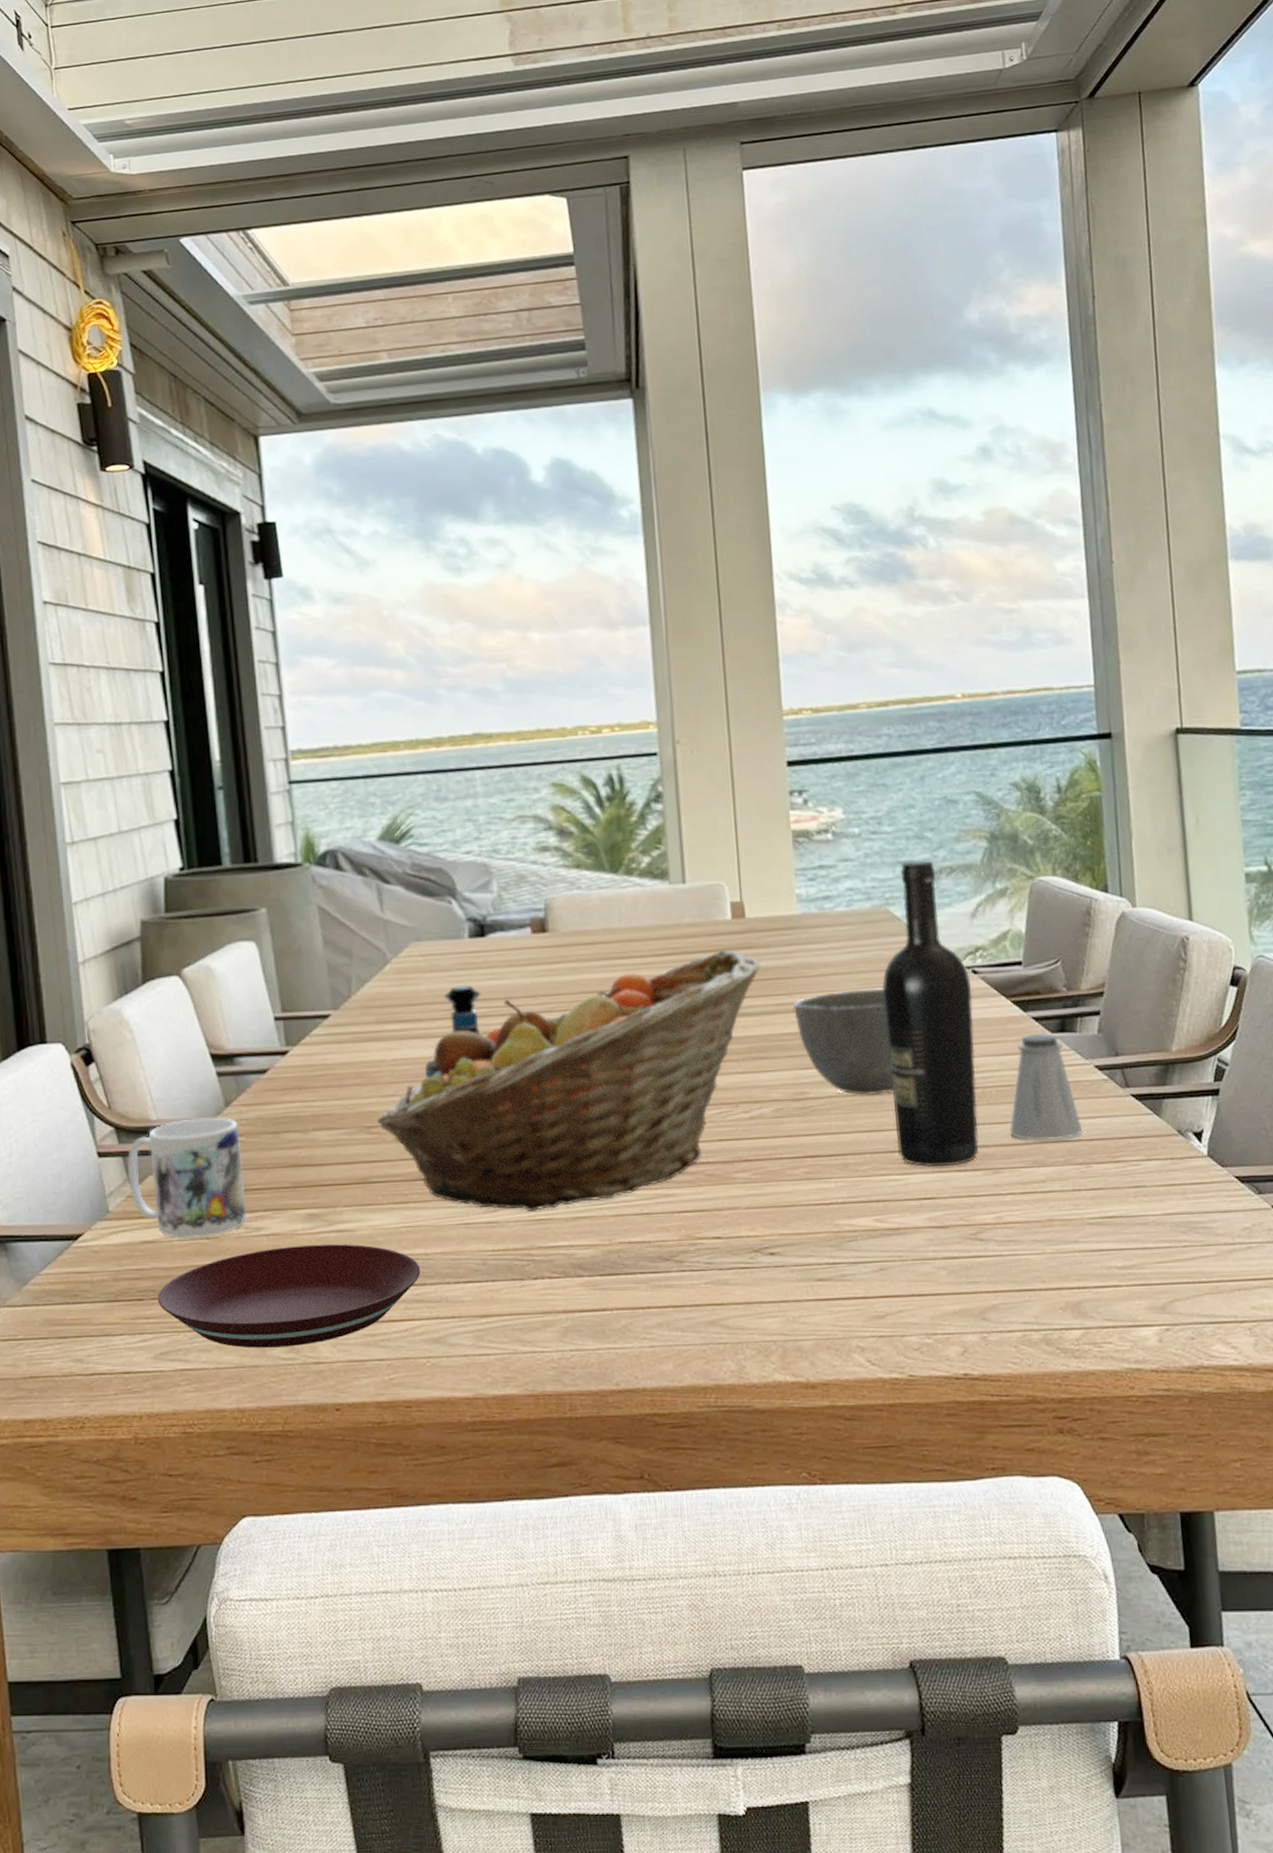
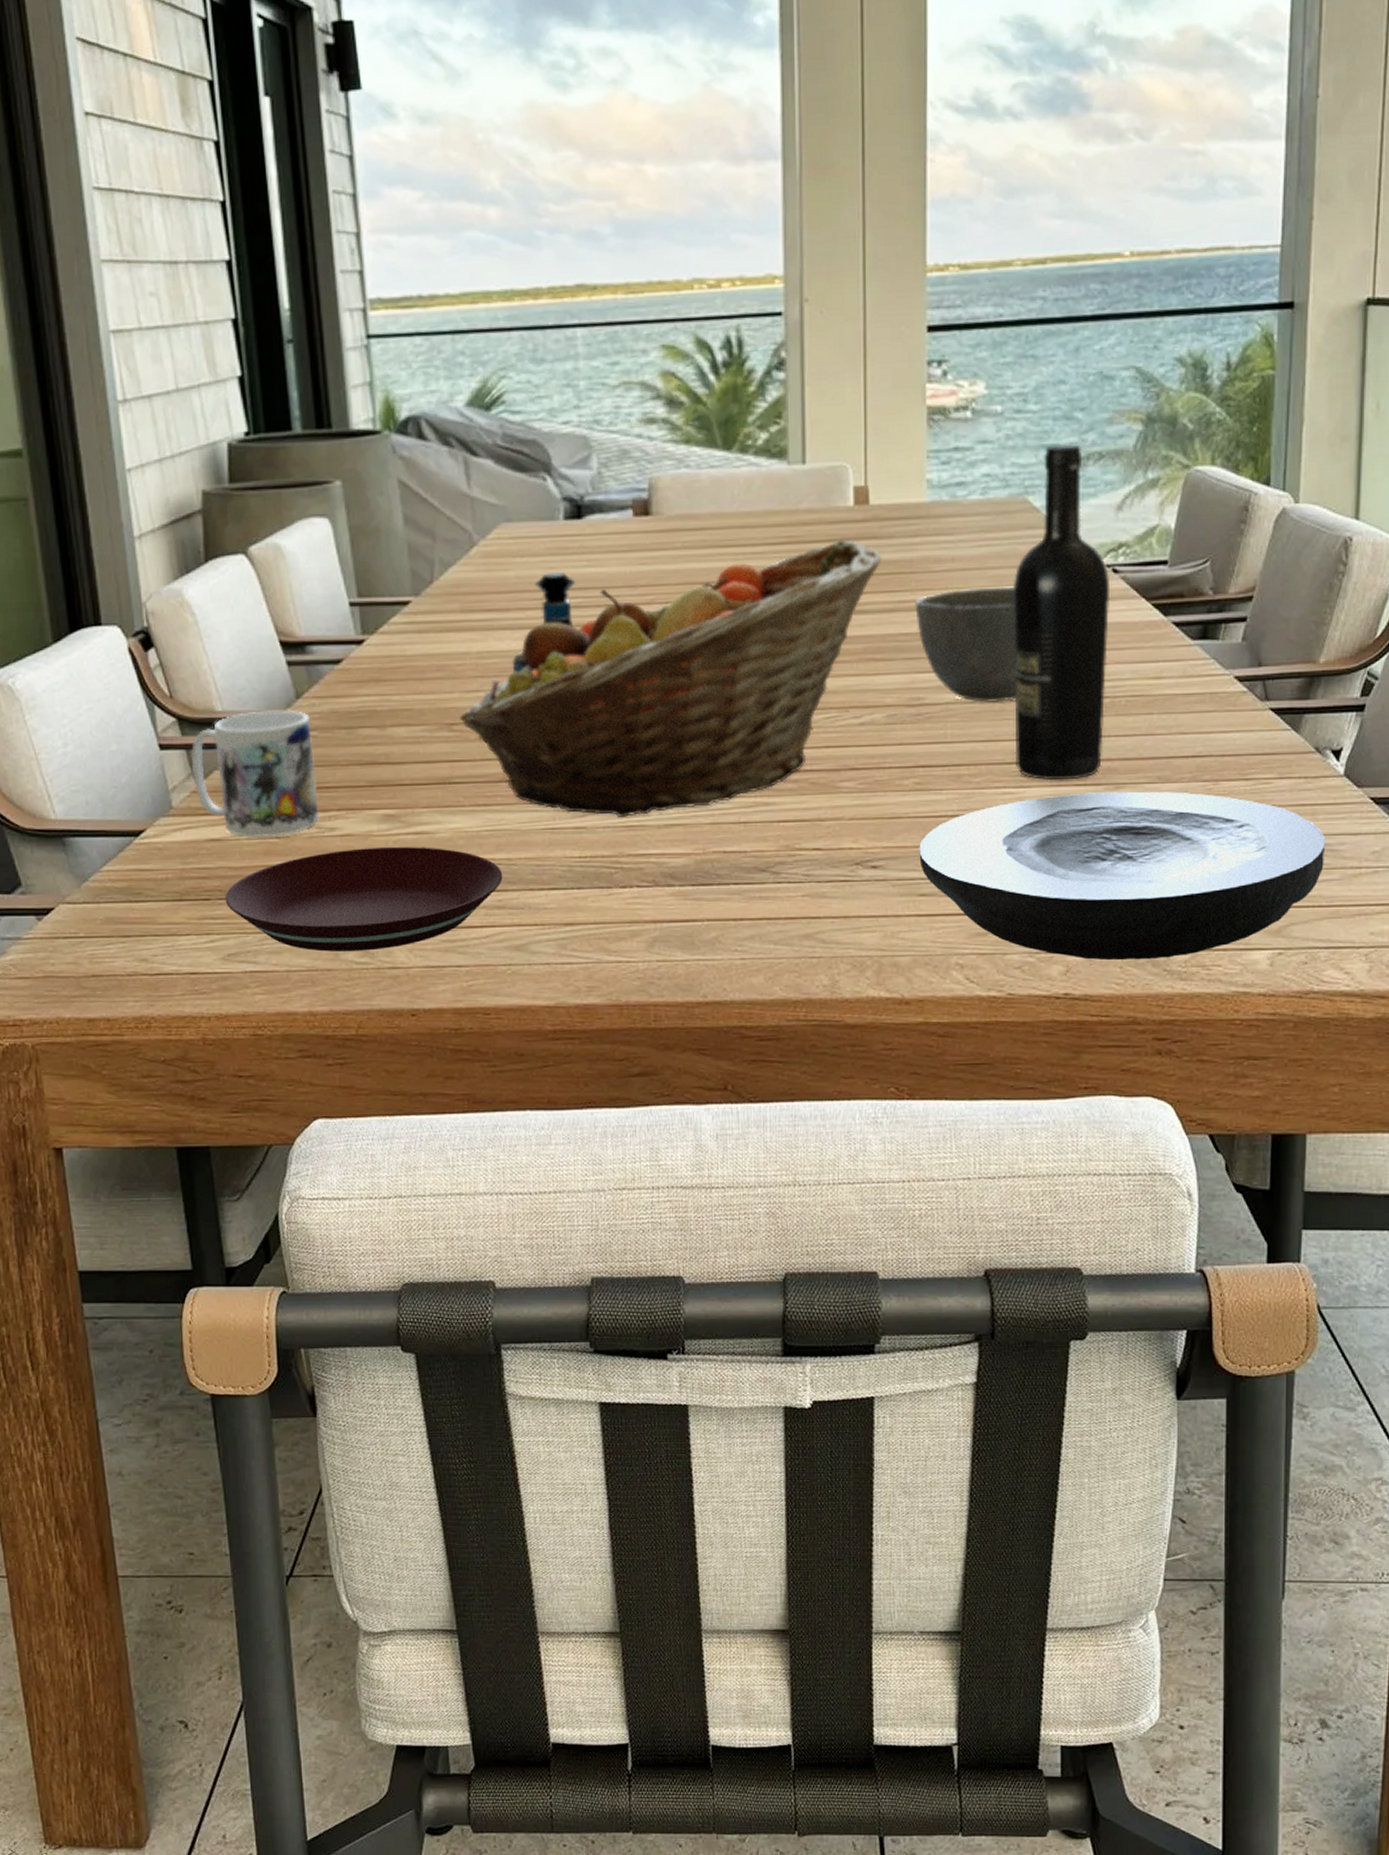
plate: none [813,1175,1199,1340] -> present [919,791,1326,961]
saltshaker: present [1009,1033,1083,1141] -> none [1136,639,1215,756]

